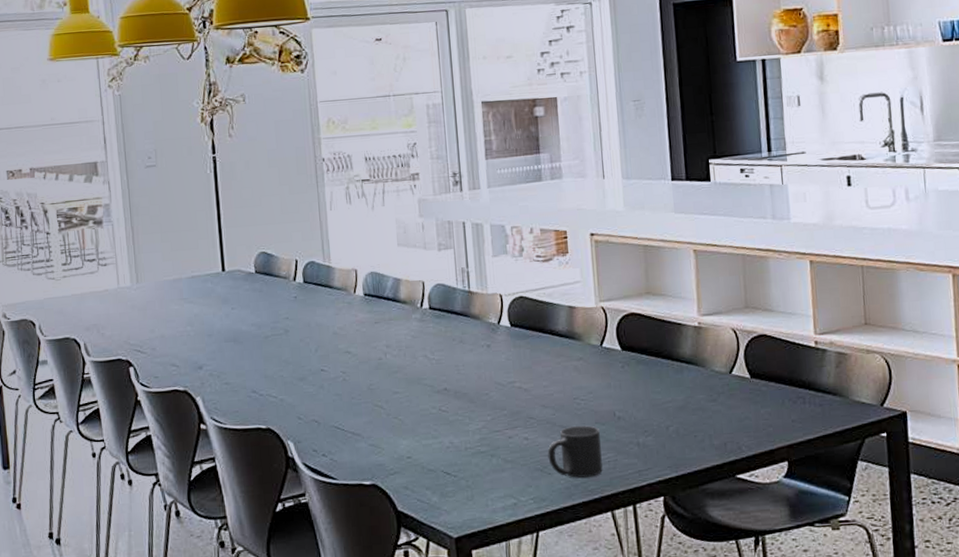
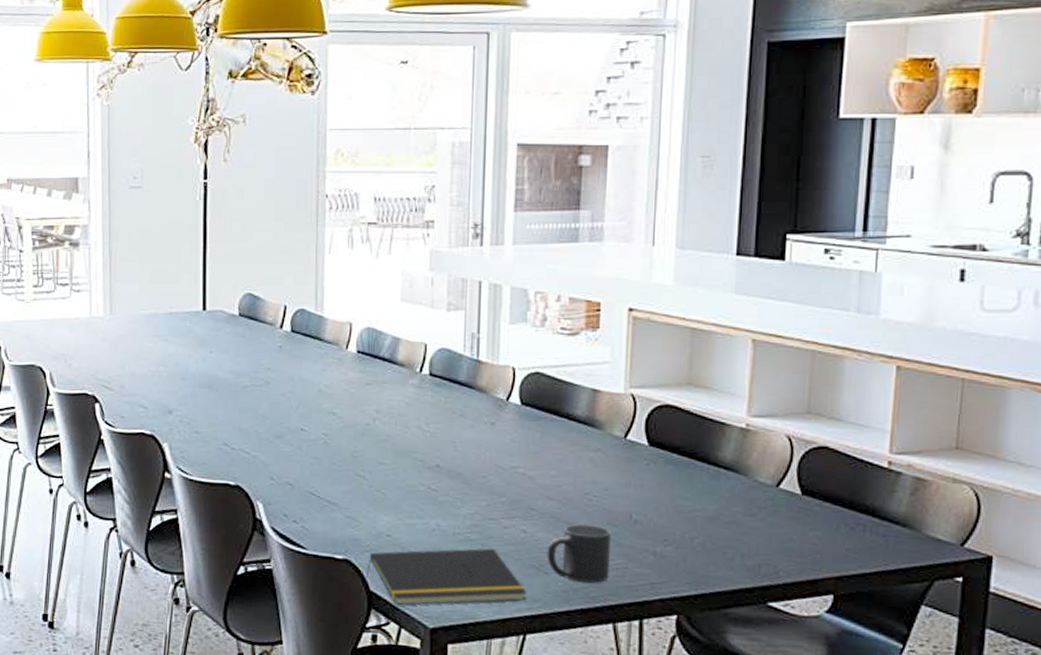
notepad: none [393,457,536,521] -> present [366,548,527,606]

